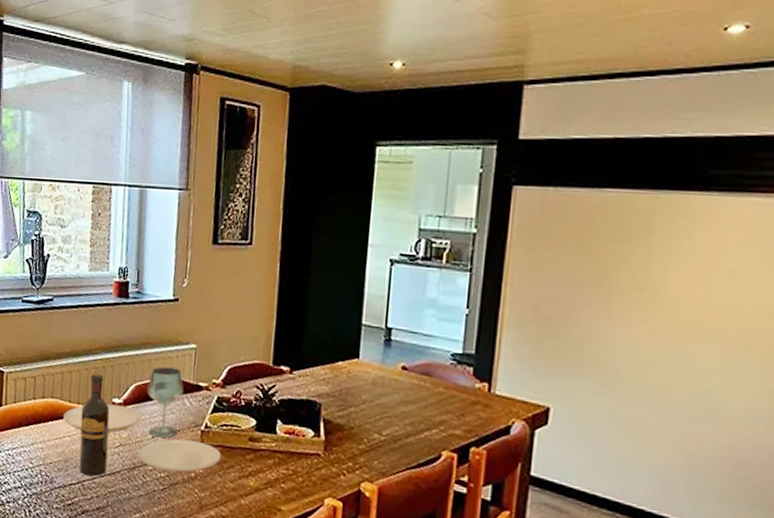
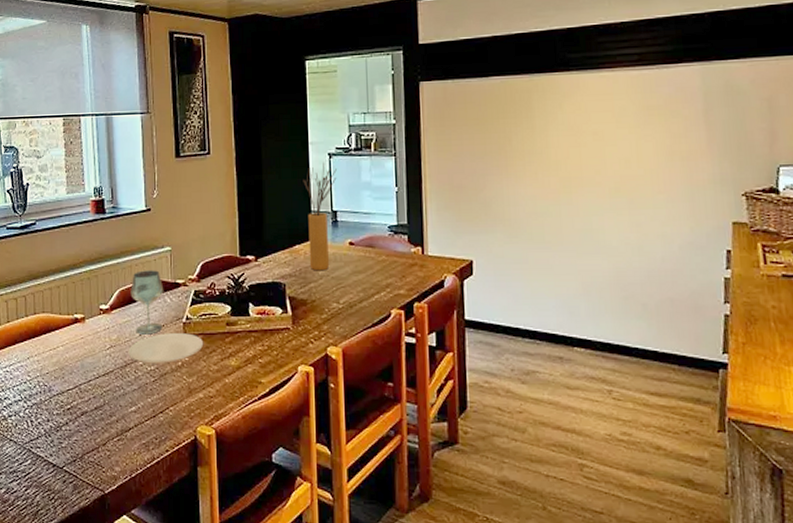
plate: present [63,403,142,432] -> none [55,310,128,339]
wine bottle: present [79,373,110,477] -> none [72,284,101,380]
vase: none [352,269,398,396] -> present [303,162,337,271]

